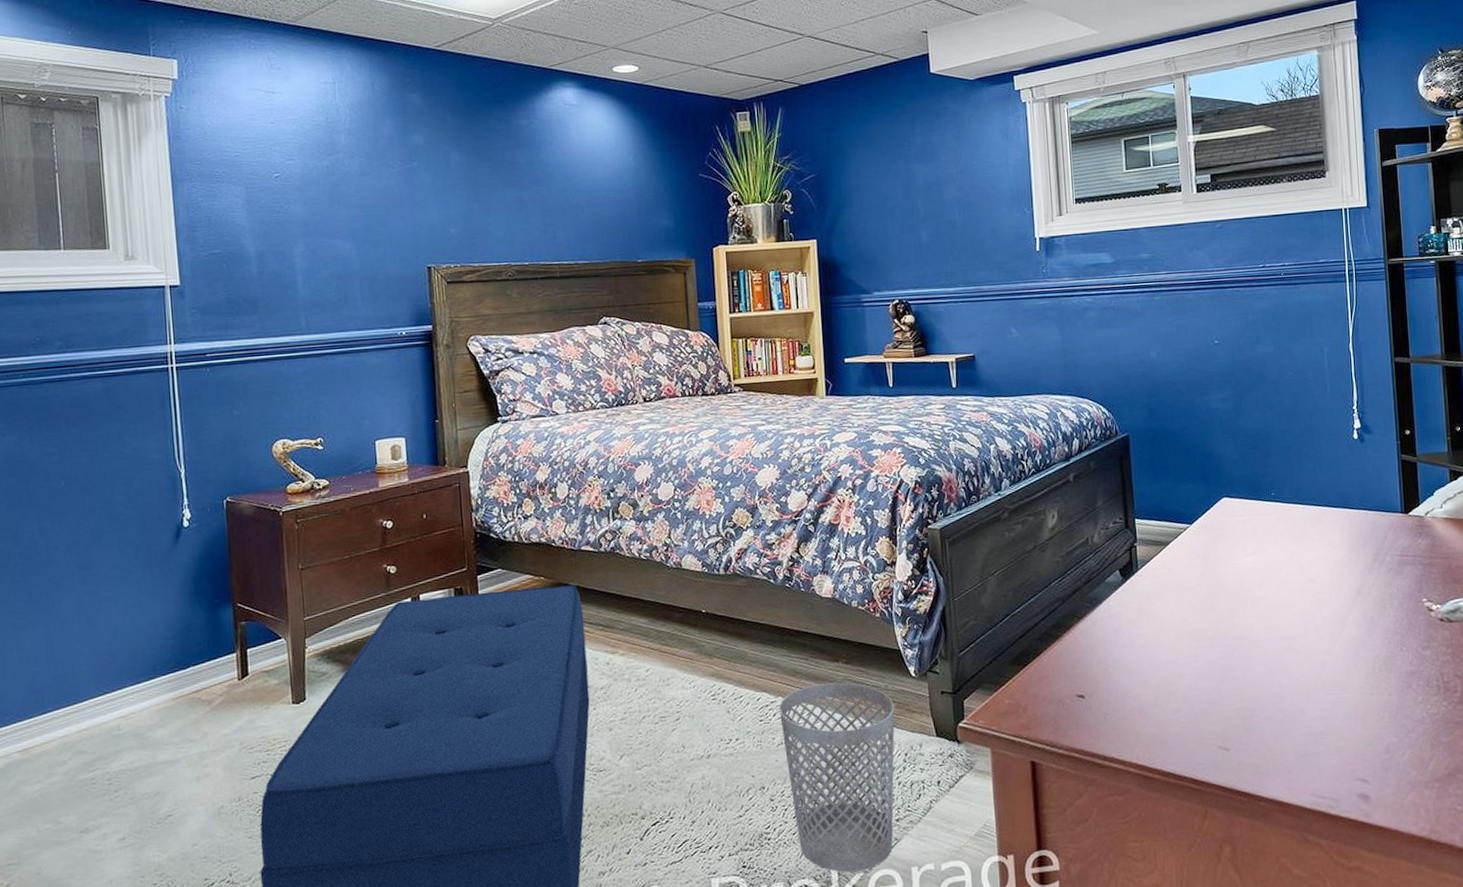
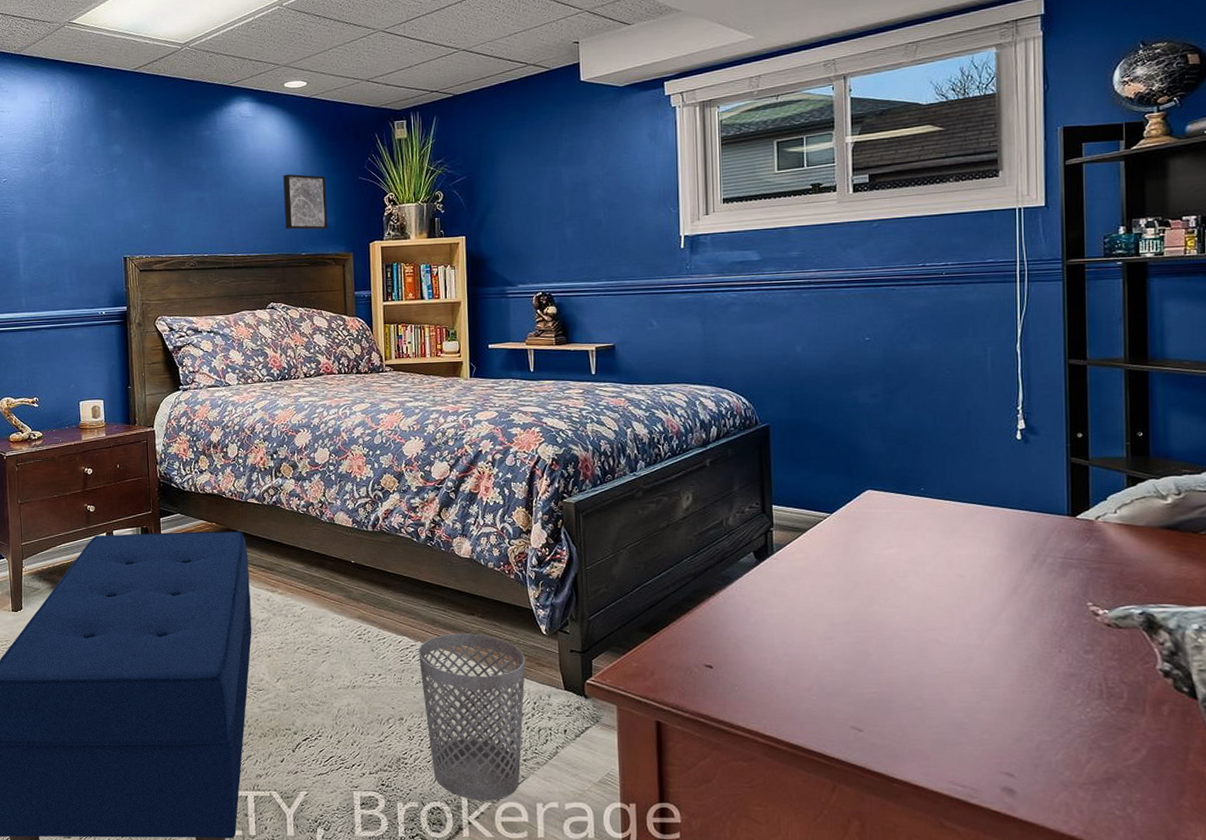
wall art: none [614,170,667,234] -> present [283,174,328,230]

